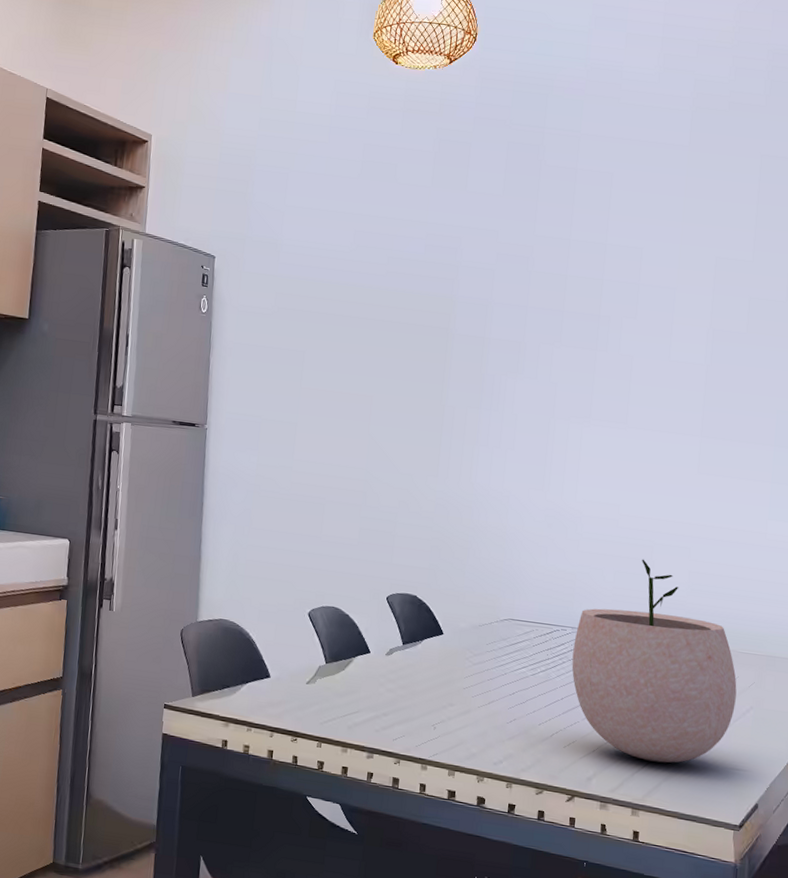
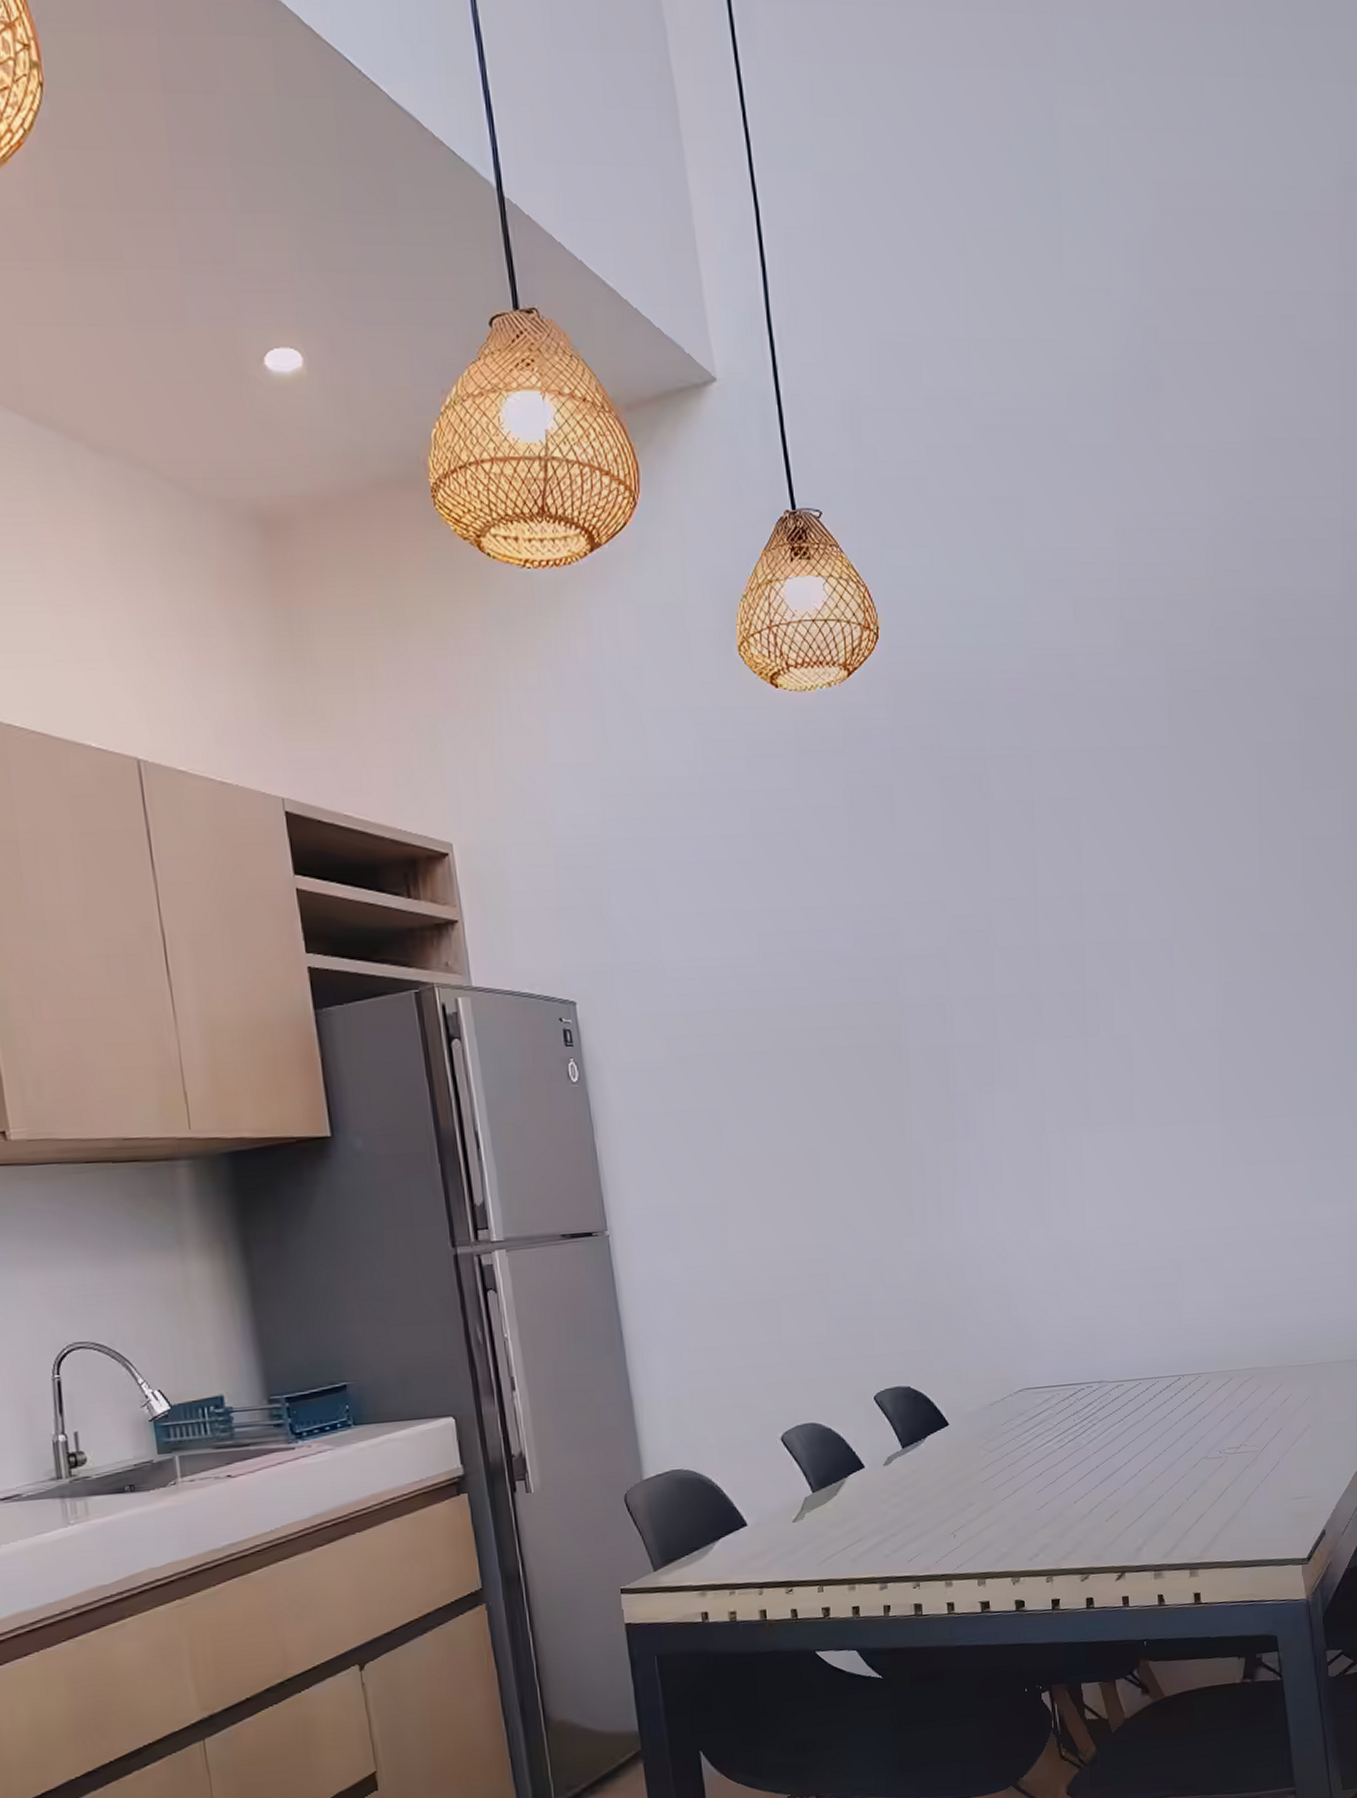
plant pot: present [571,559,737,763] -> none [1103,1282,1291,1513]

